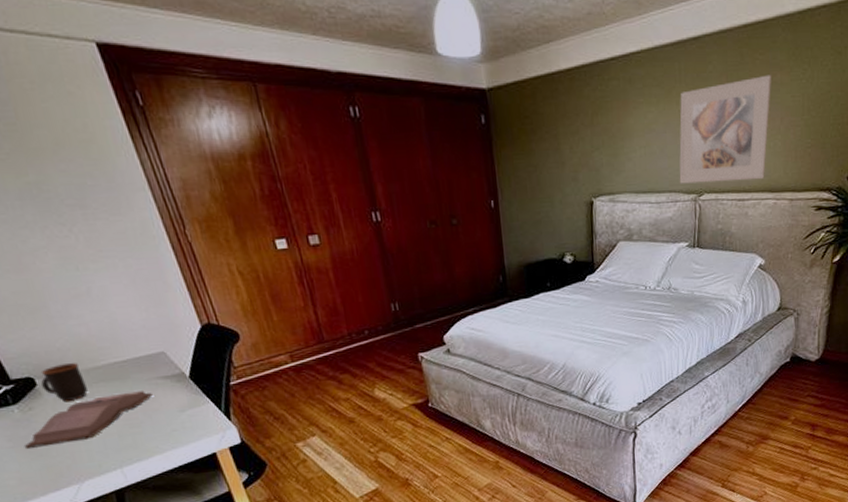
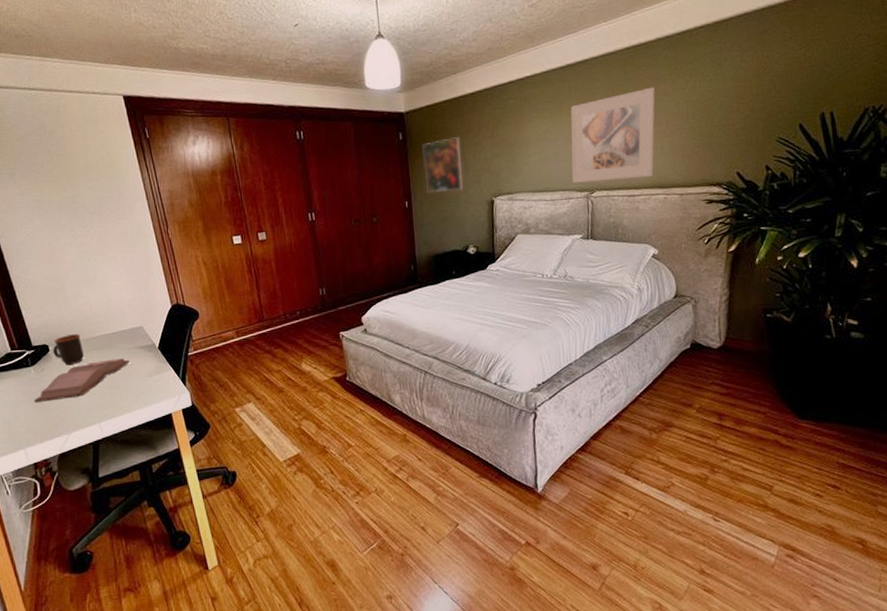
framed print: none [509,123,559,191] -> present [422,137,464,193]

